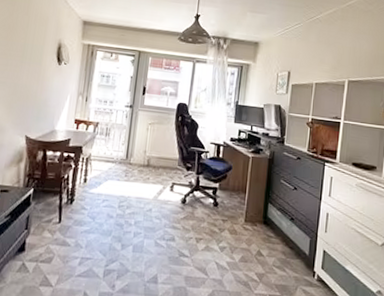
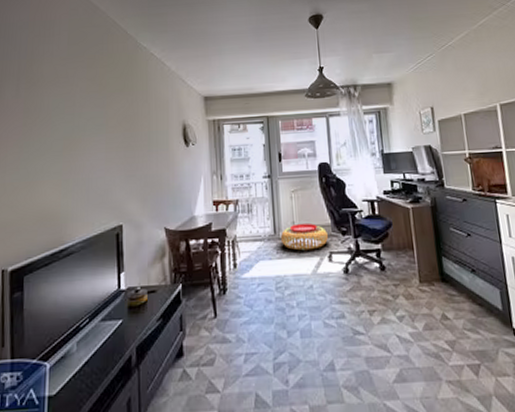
pouf: none [131,153,174,179] -> present [280,223,328,251]

